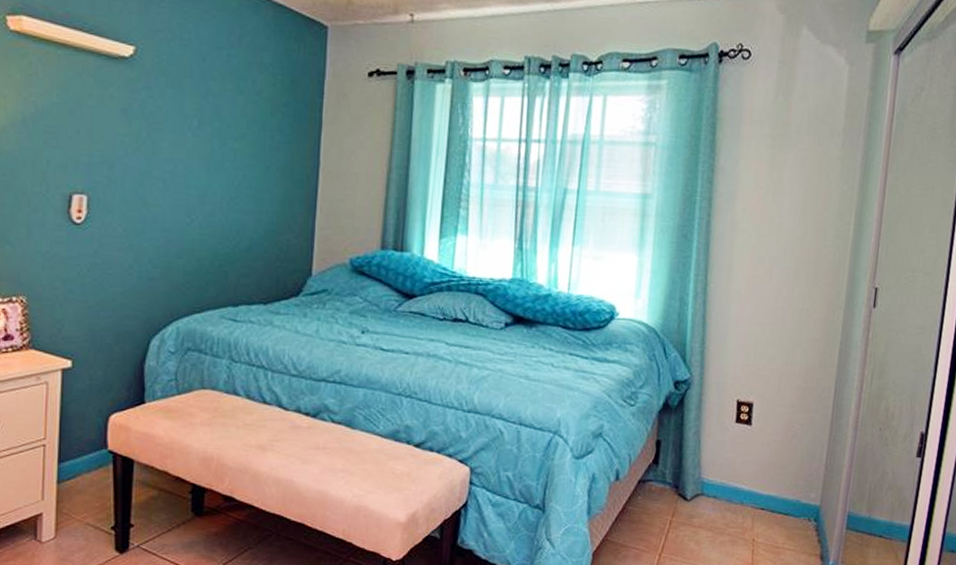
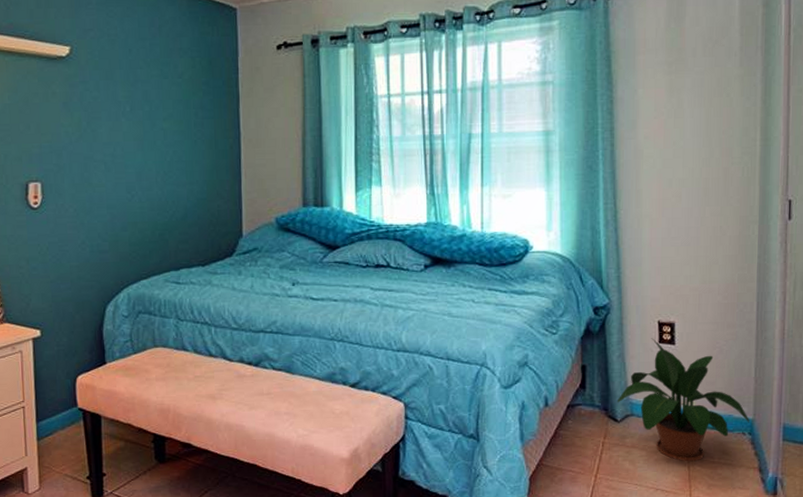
potted plant: none [688,417,816,545] -> present [616,338,749,462]

